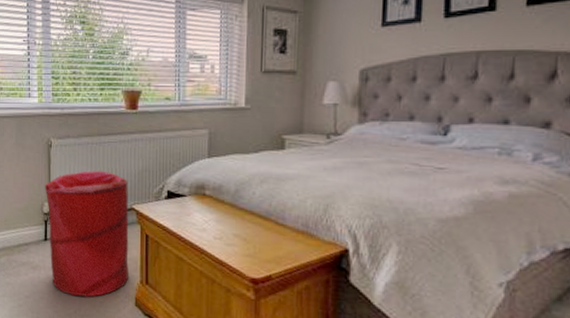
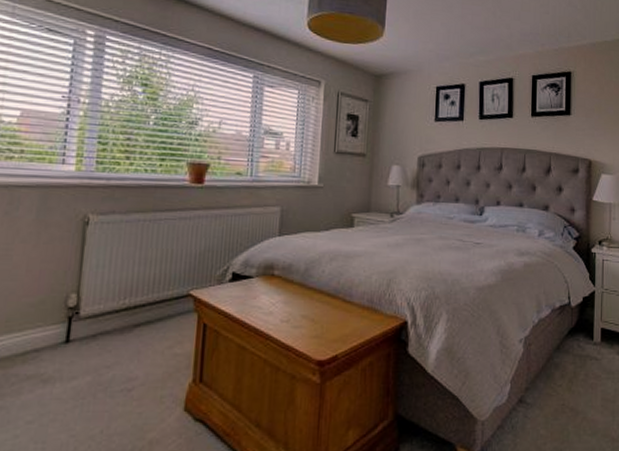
laundry hamper: present [45,170,129,297] -> none [71,251,187,411]

